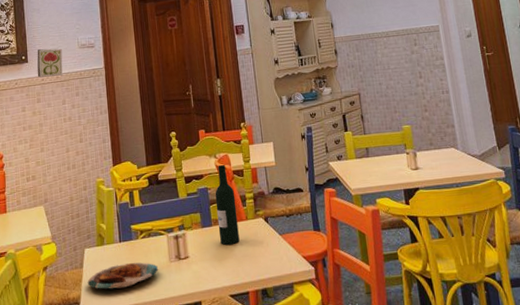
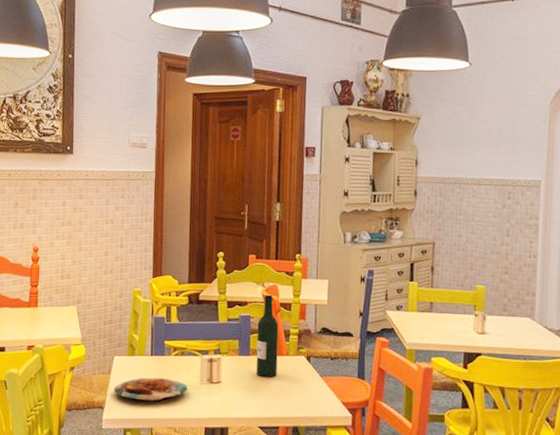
decorative tile: present [37,48,63,78] -> none [82,142,111,173]

